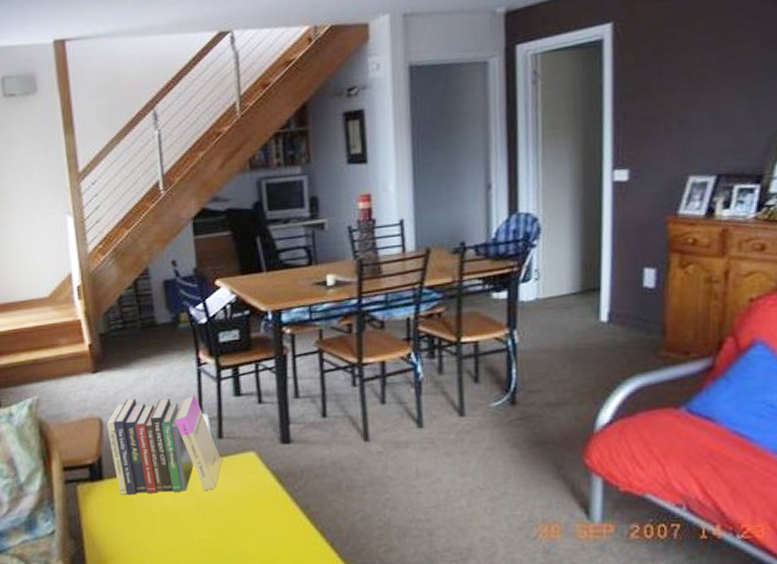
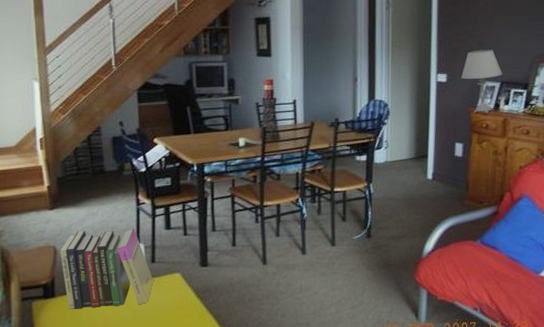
table lamp: none [652,128,719,224] -> present [461,50,502,114]

